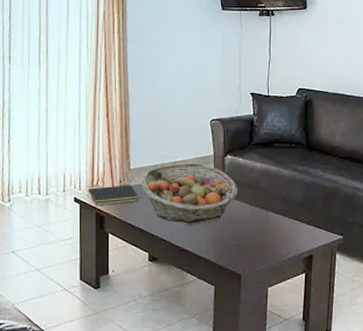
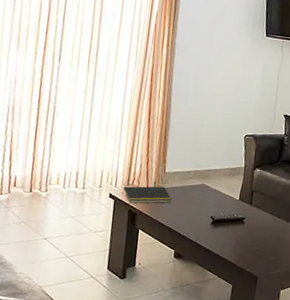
fruit basket: present [141,163,239,223] -> none [174,171,264,226]

